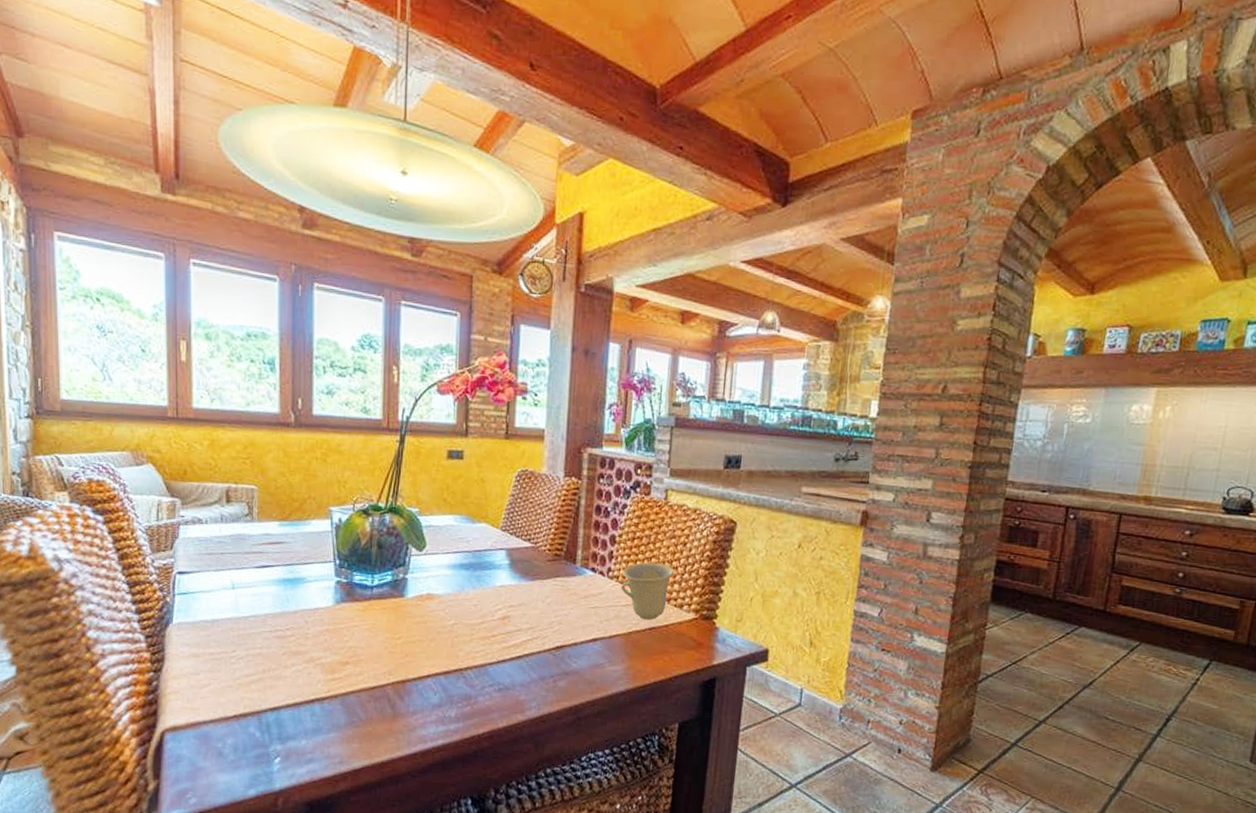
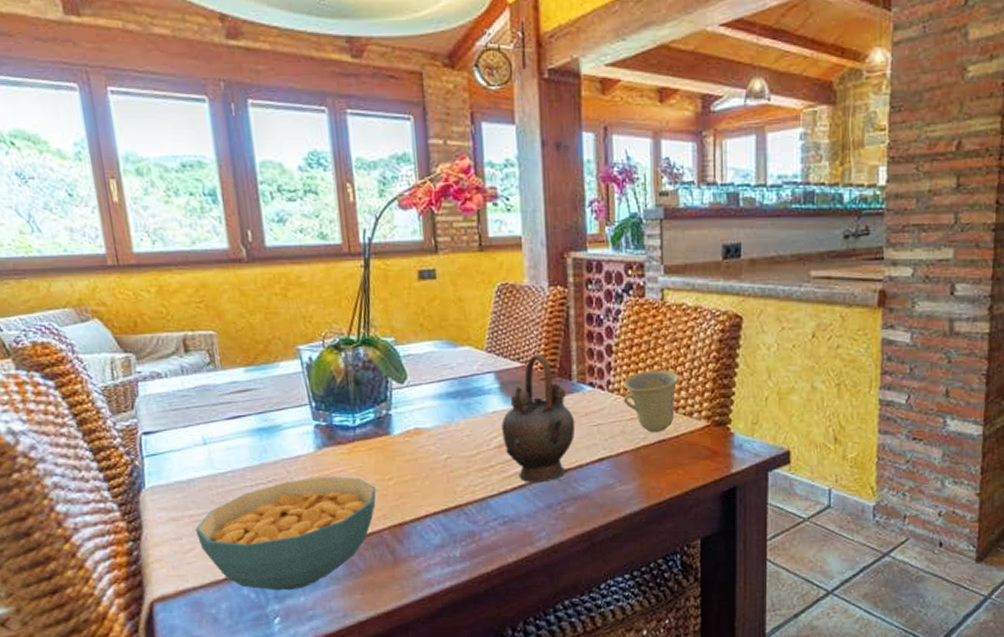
cereal bowl: none [213,629,385,733] -> present [195,476,376,591]
teapot: none [507,536,575,656] -> present [501,354,576,483]

